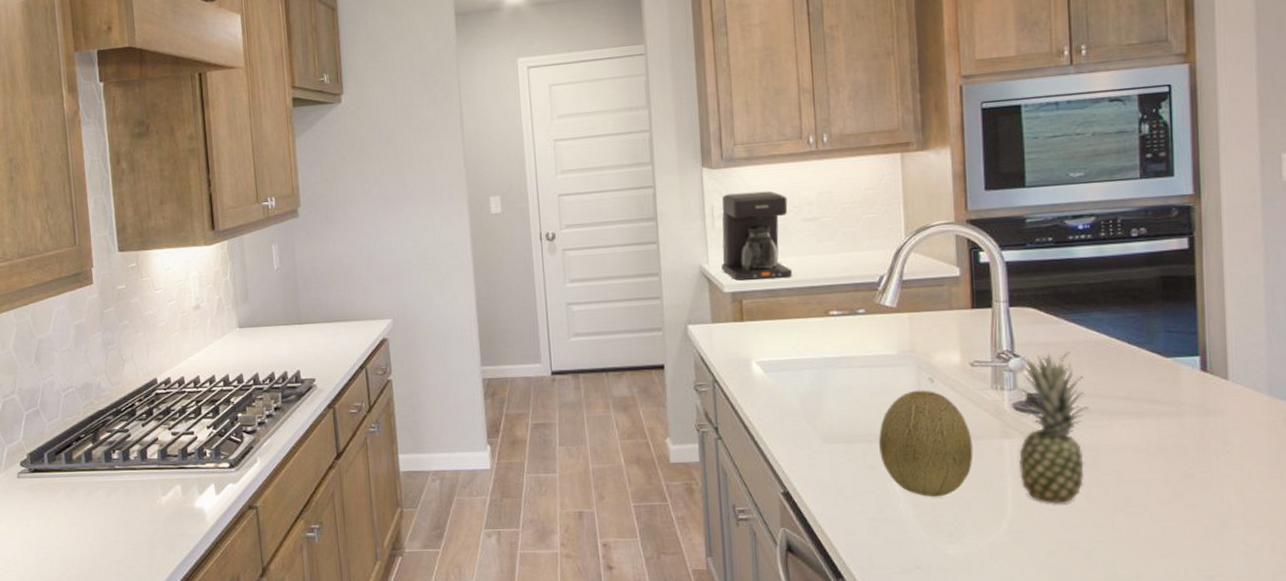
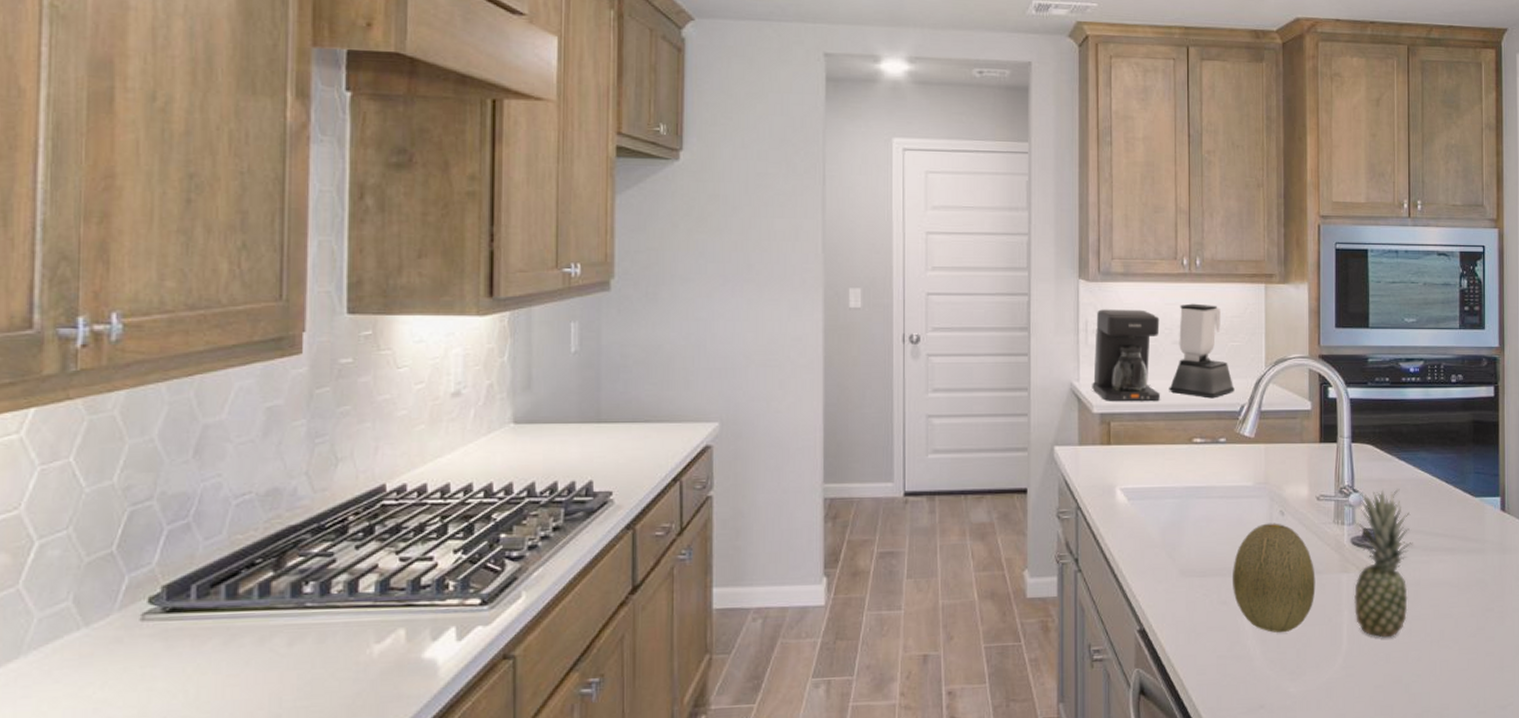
blender: none [801,179,872,272] -> present [1169,303,1235,399]

